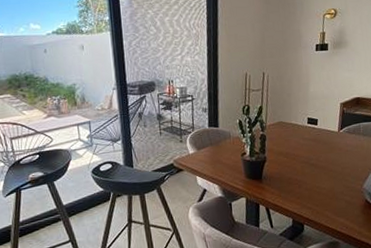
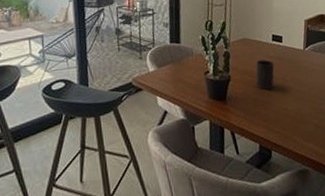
cup: none [290,141,309,170] -> present [255,59,275,90]

